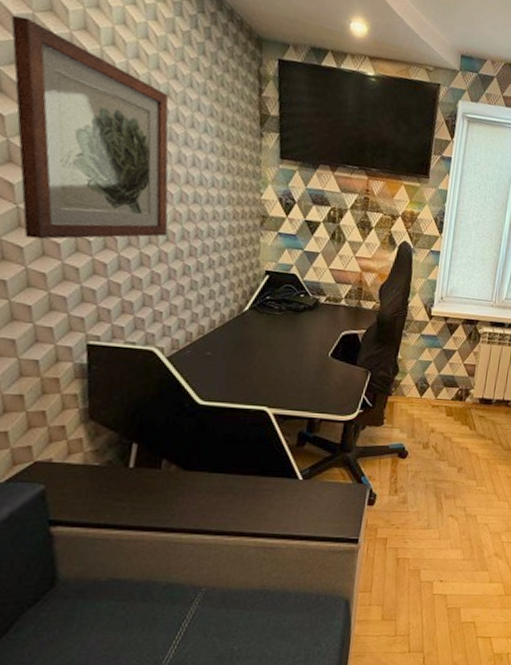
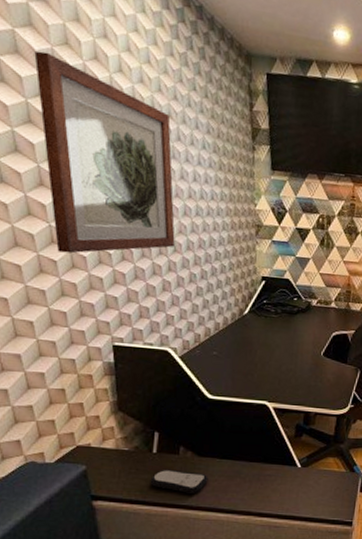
remote control: none [124,486,195,513] -> present [150,469,208,493]

